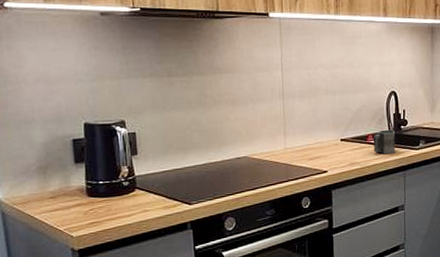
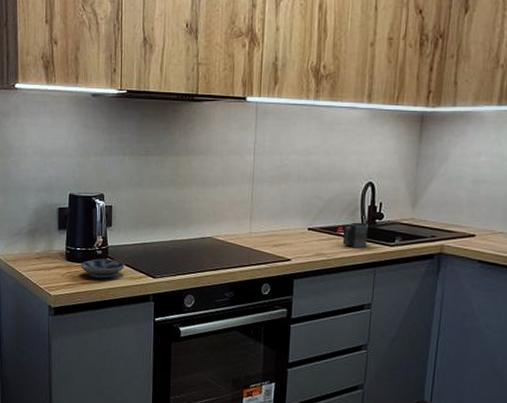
bowl: none [105,189,156,212] -> present [81,259,125,279]

